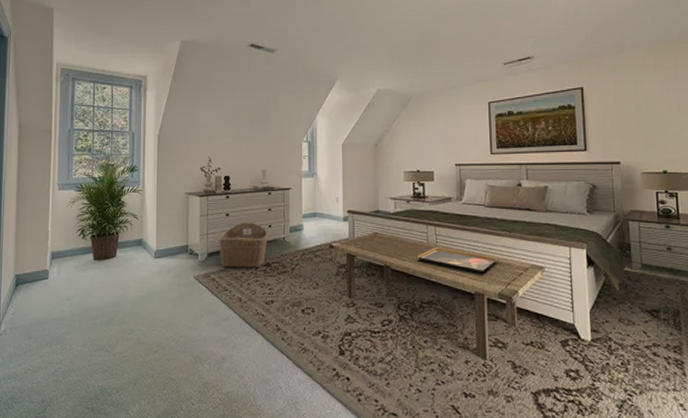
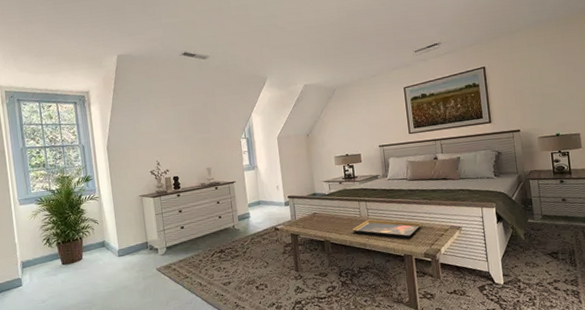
wicker basket: present [219,222,268,268] -> none [175,215,220,258]

